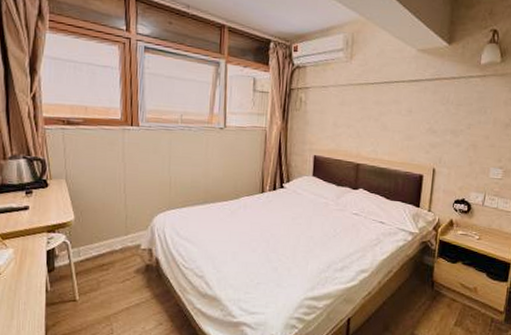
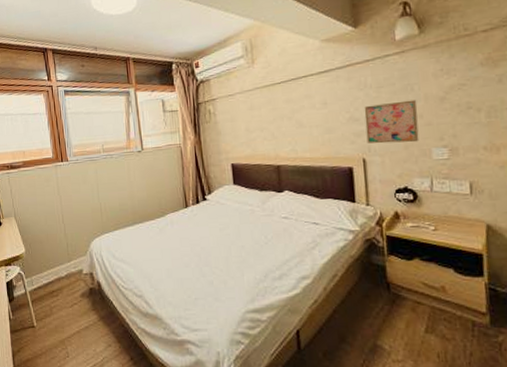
wall art: none [439,120,487,161] -> present [364,99,419,144]

